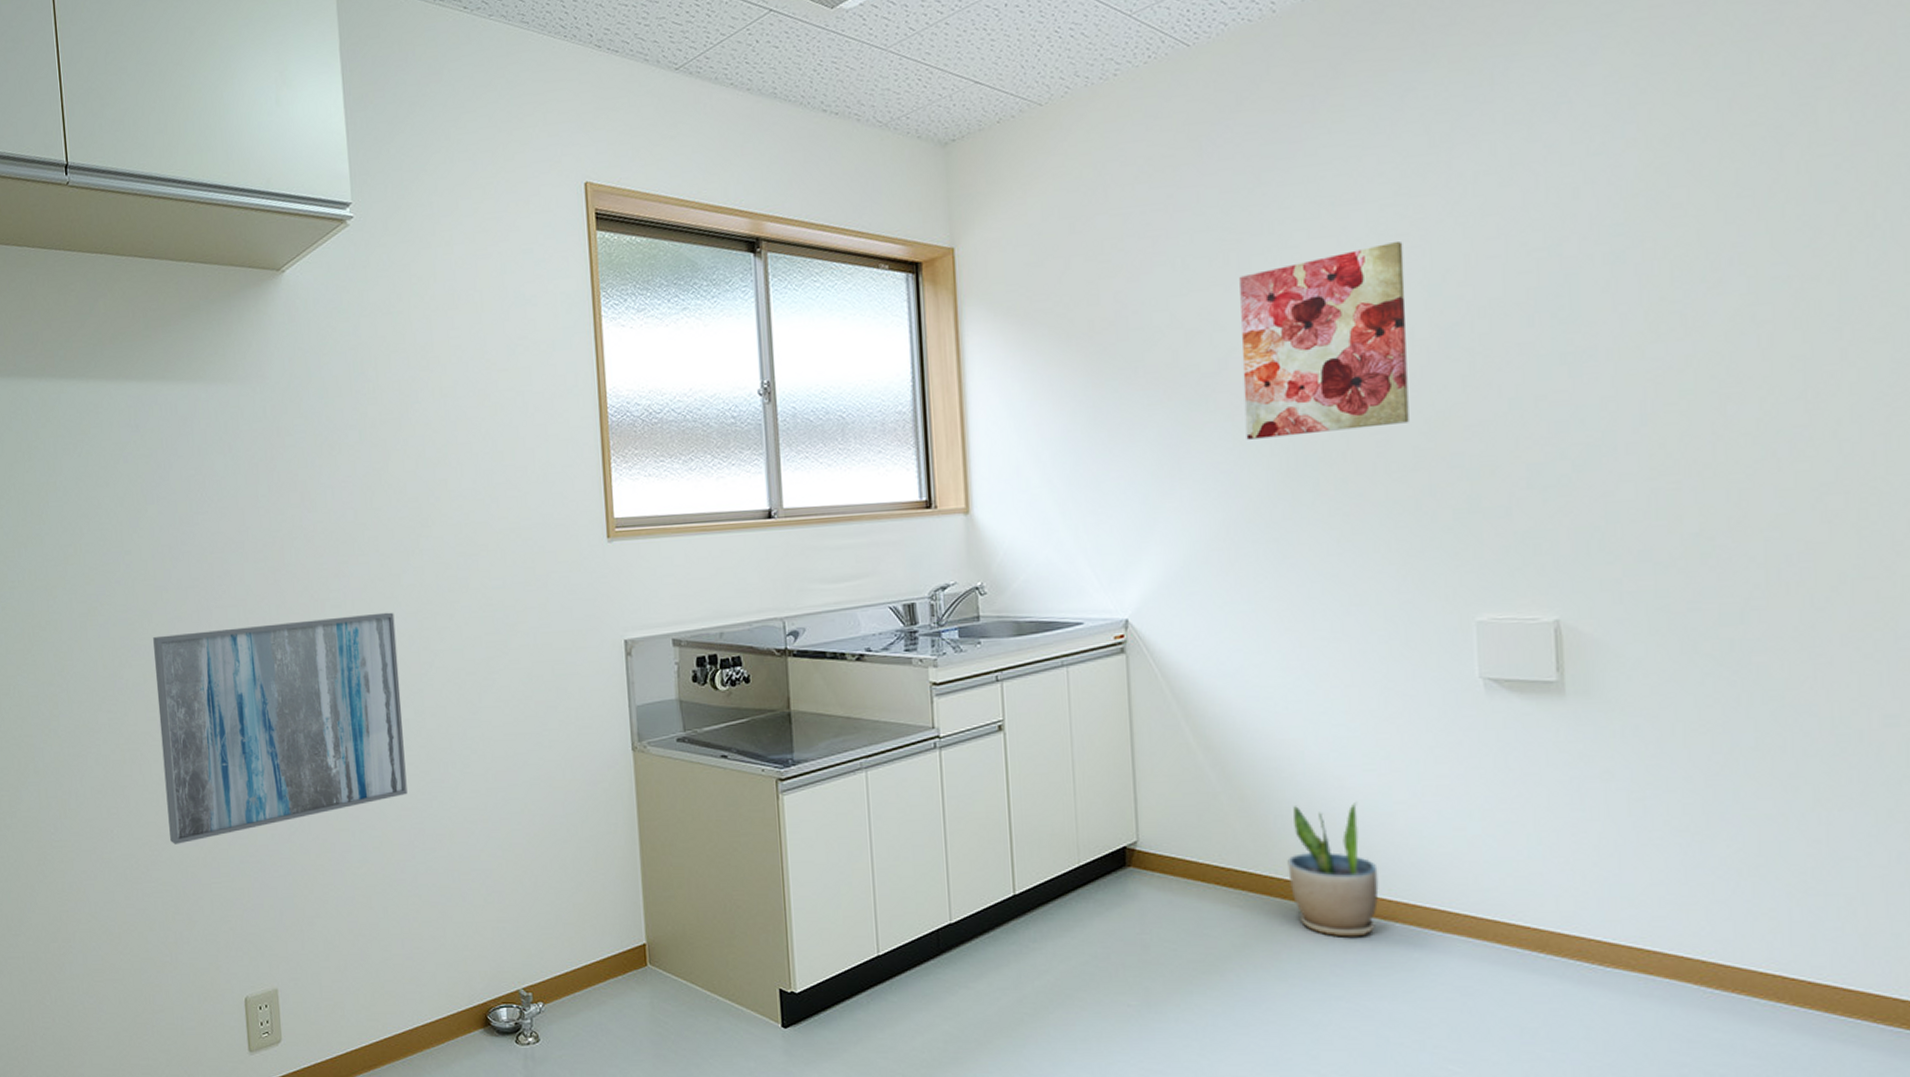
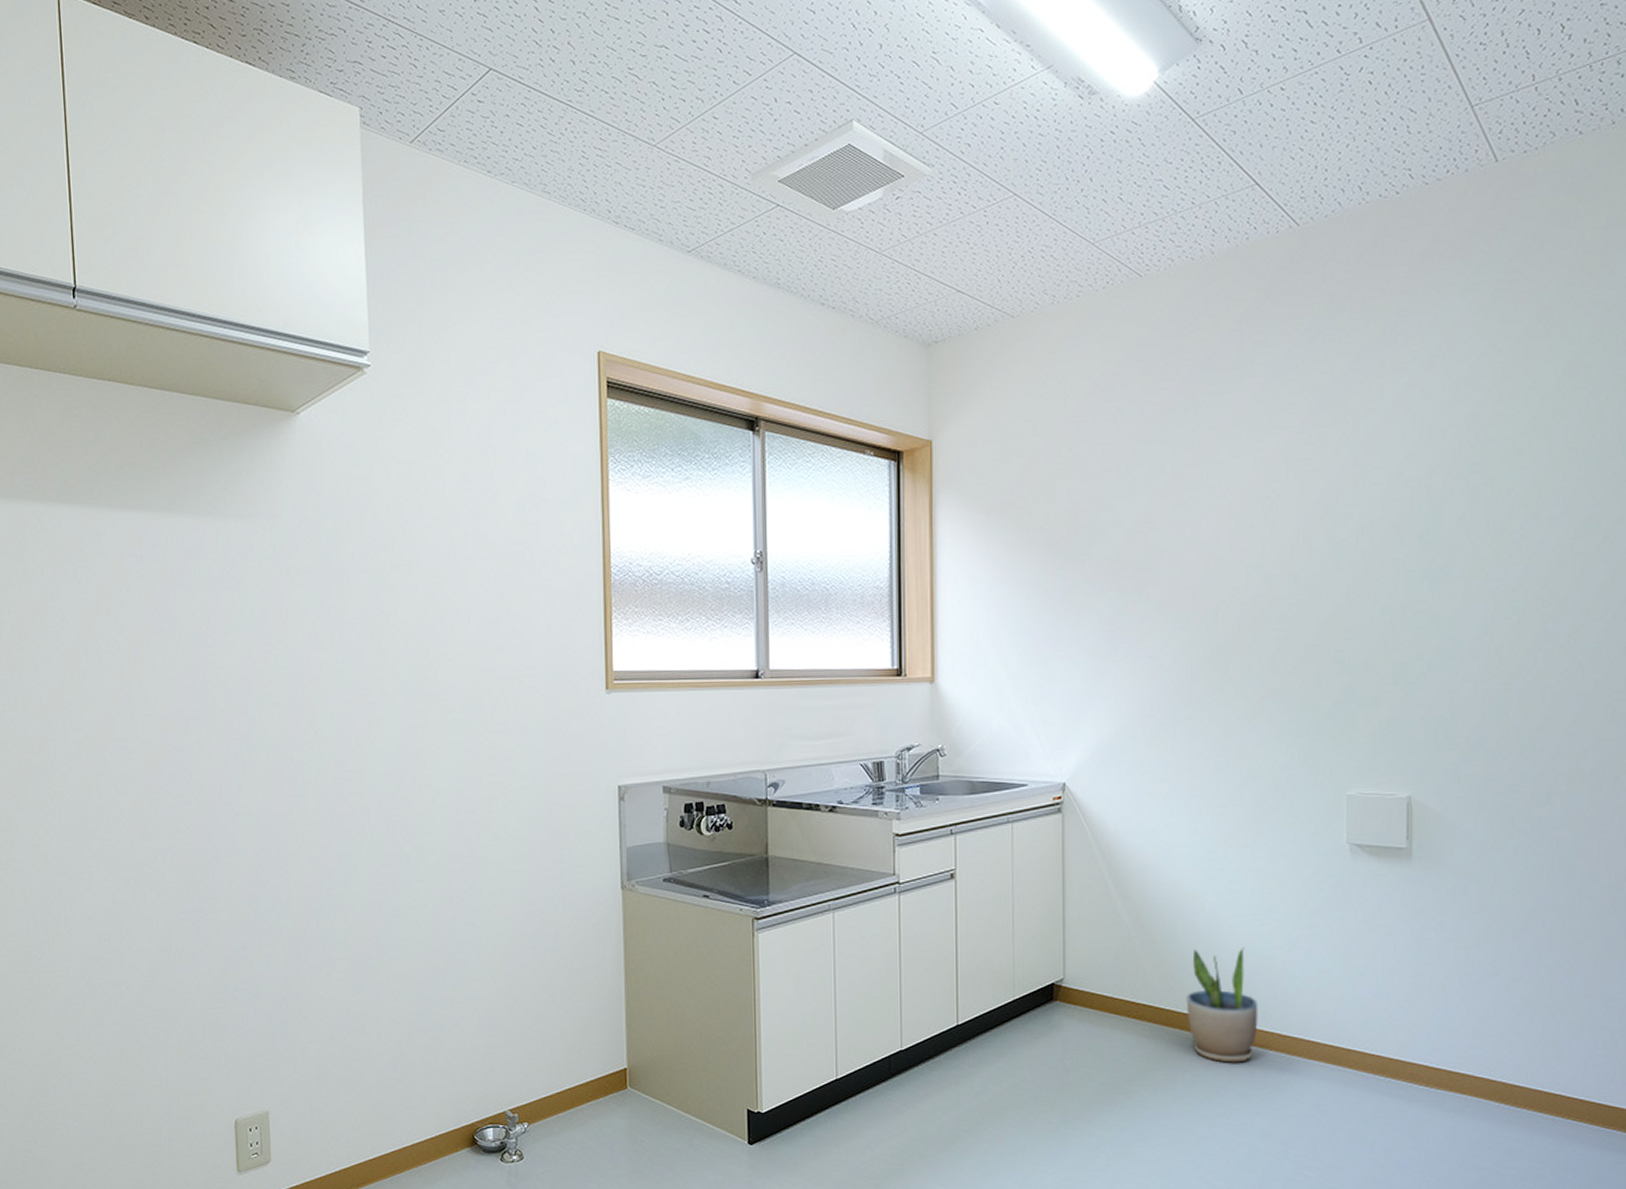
wall art: present [153,612,408,844] -> none [152,751,405,971]
wall art: present [1239,240,1409,440] -> none [1171,463,1306,629]

